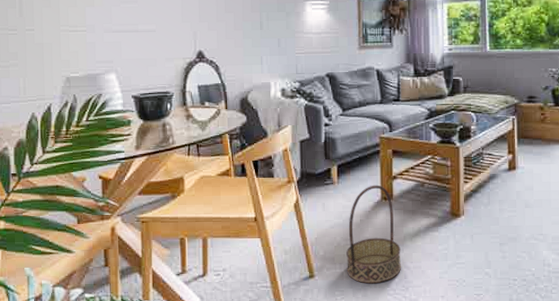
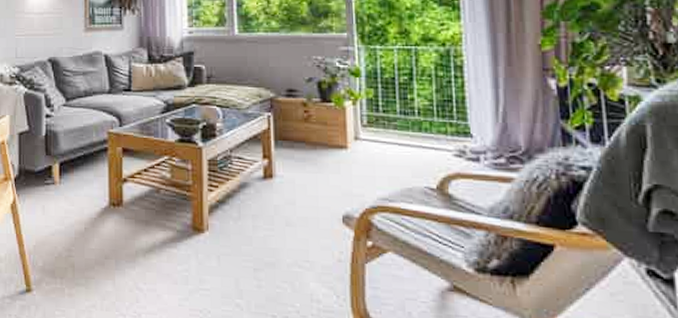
basket: present [346,184,402,284] -> none [68,187,133,306]

